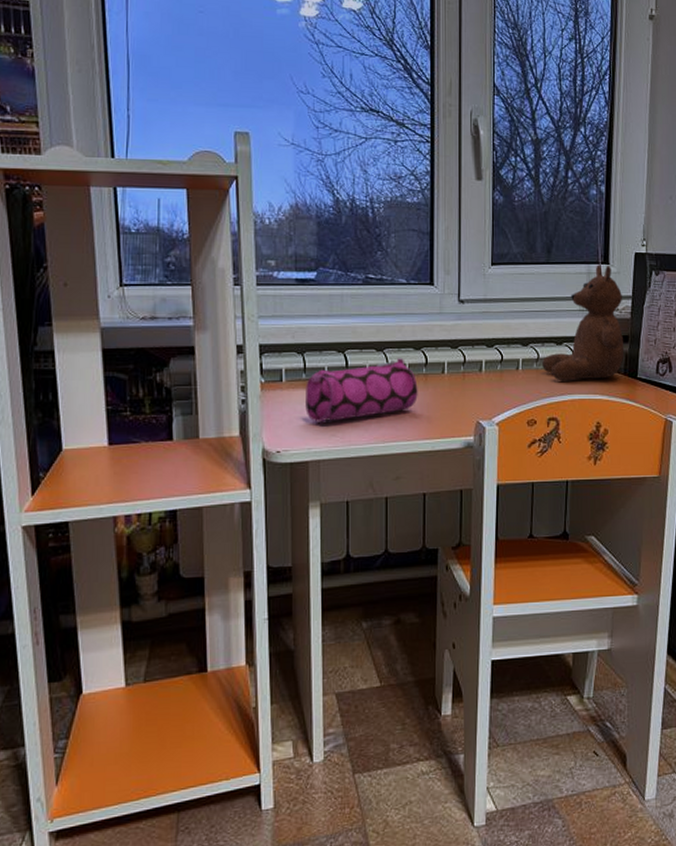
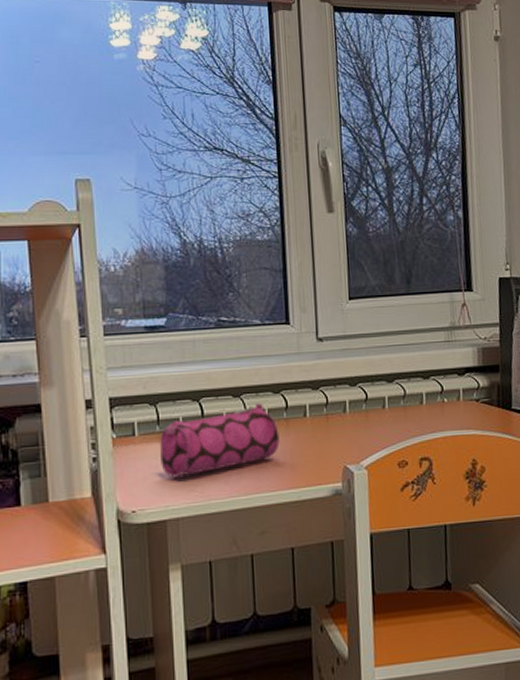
teddy bear: present [542,264,625,380] -> none [409,292,496,417]

